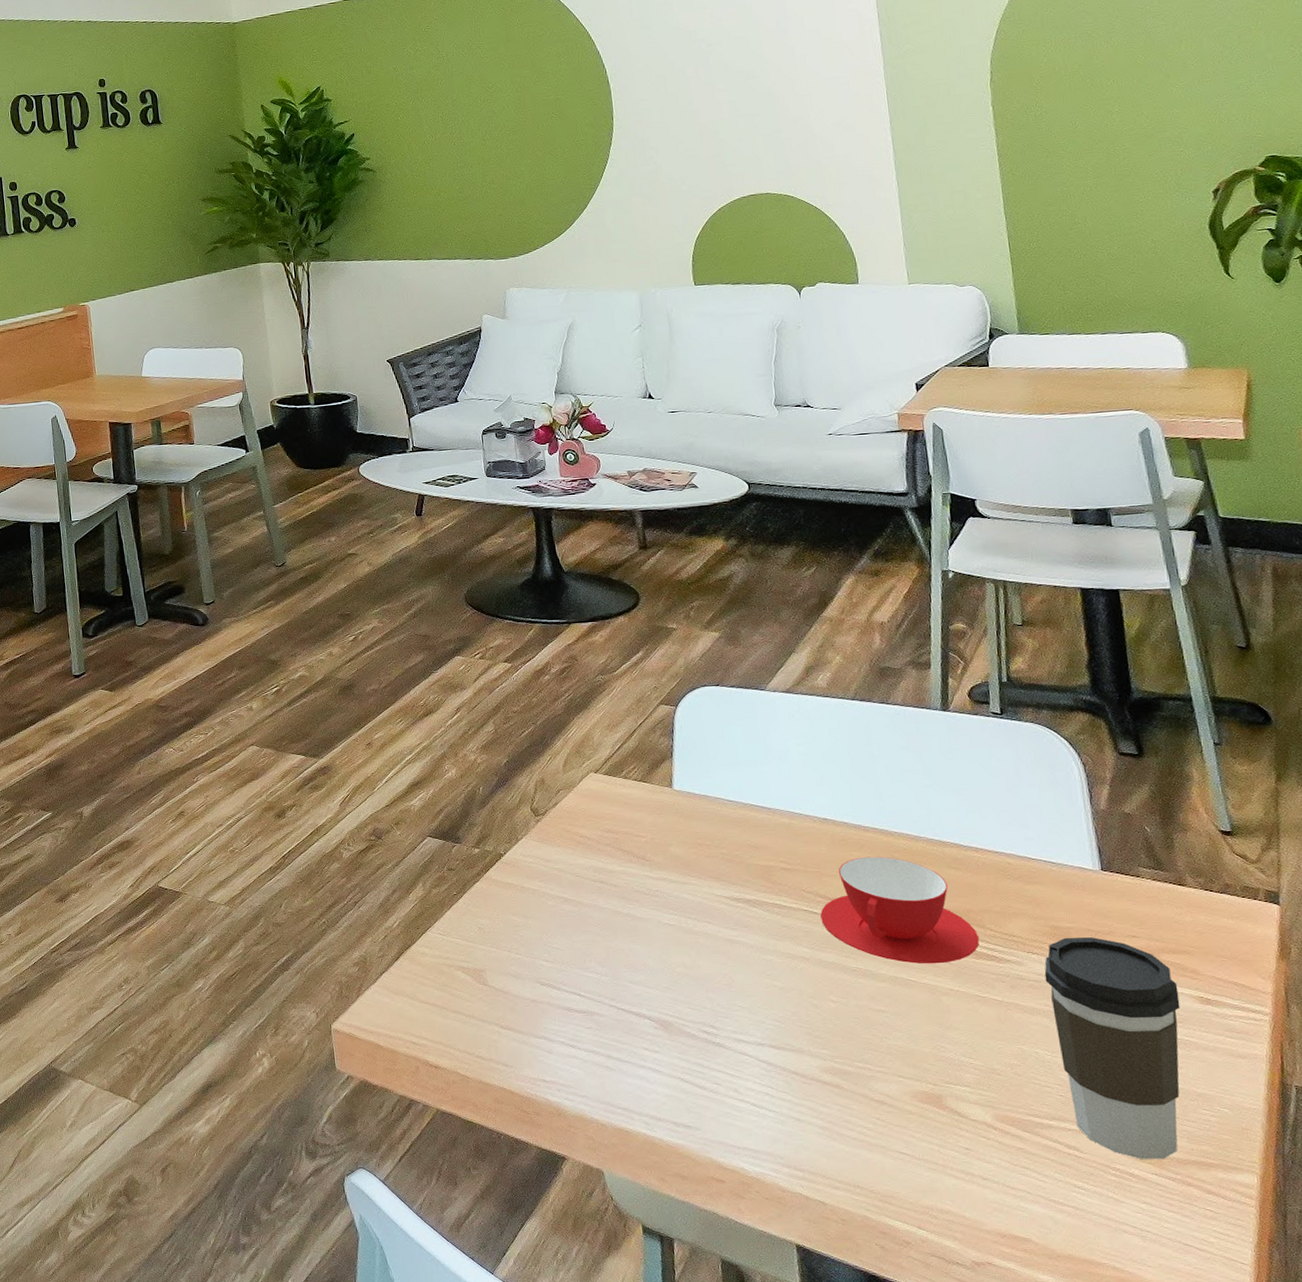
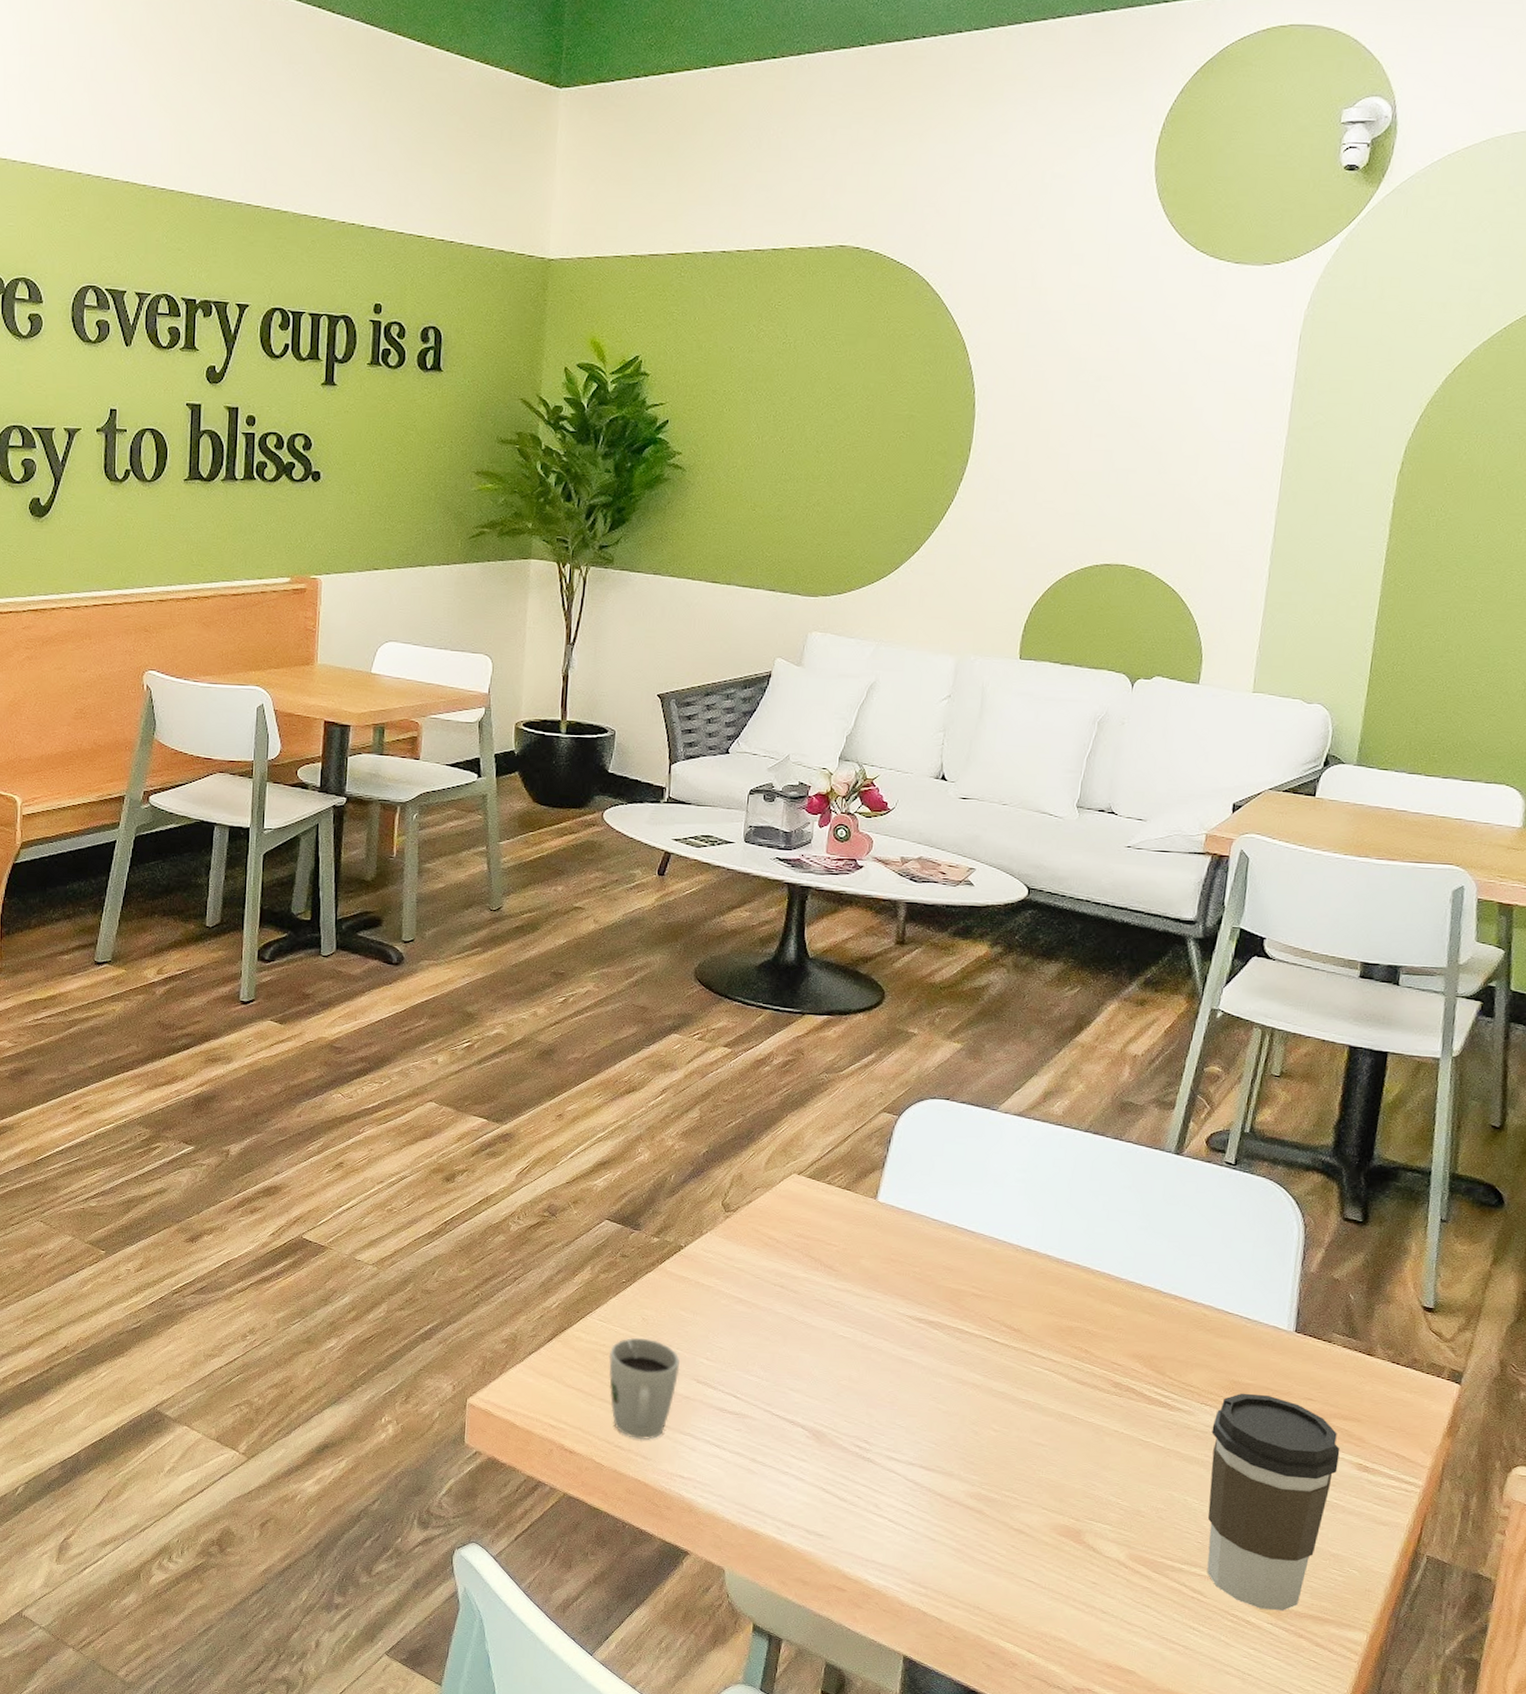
cup: none [454,946,523,1048] -> present [608,1338,680,1440]
teacup: present [820,856,979,964] -> none [1000,1291,1156,1405]

